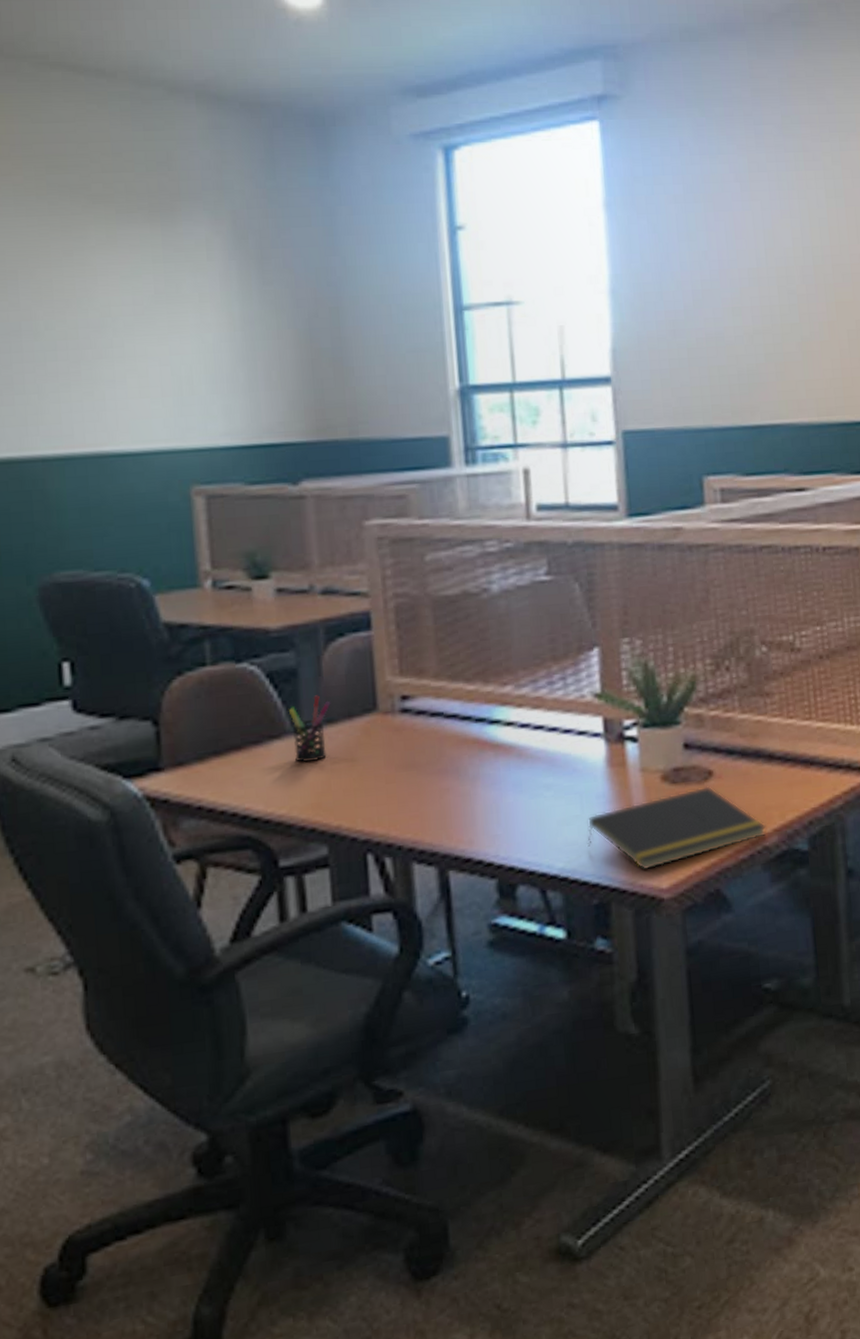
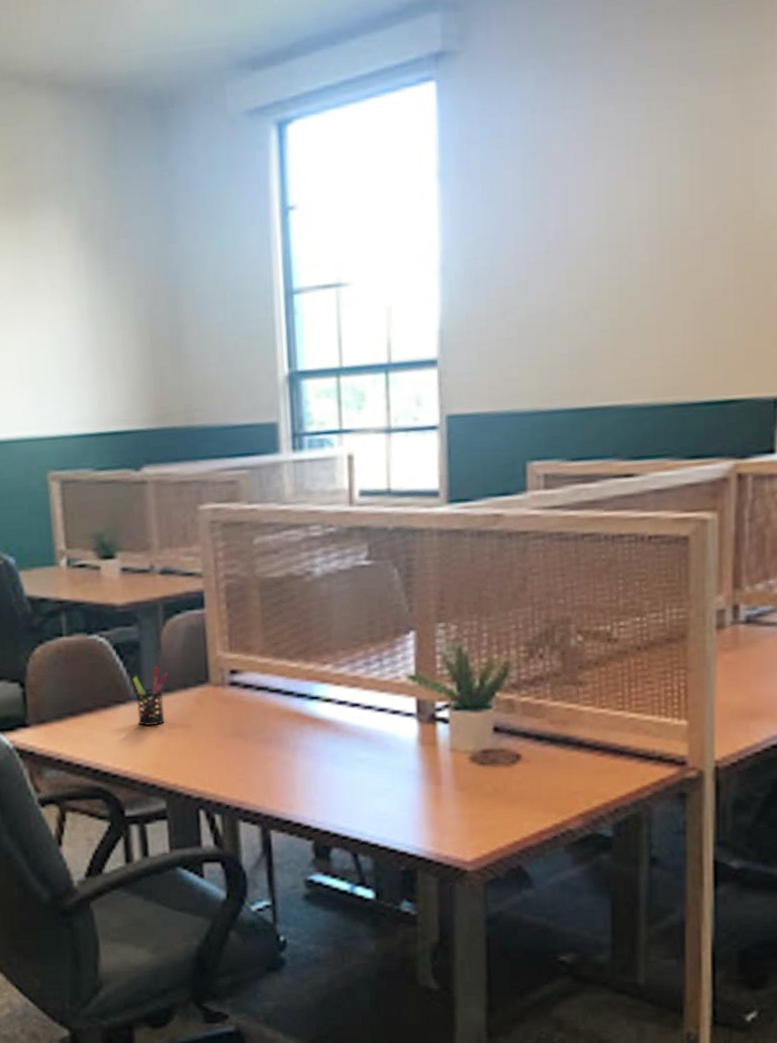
notepad: present [587,786,766,871] -> none [397,769,571,843]

